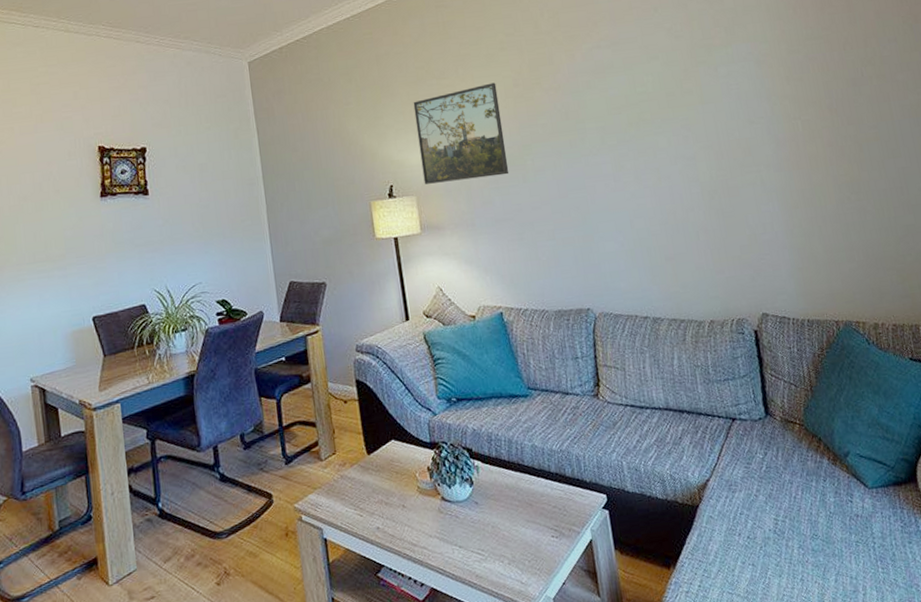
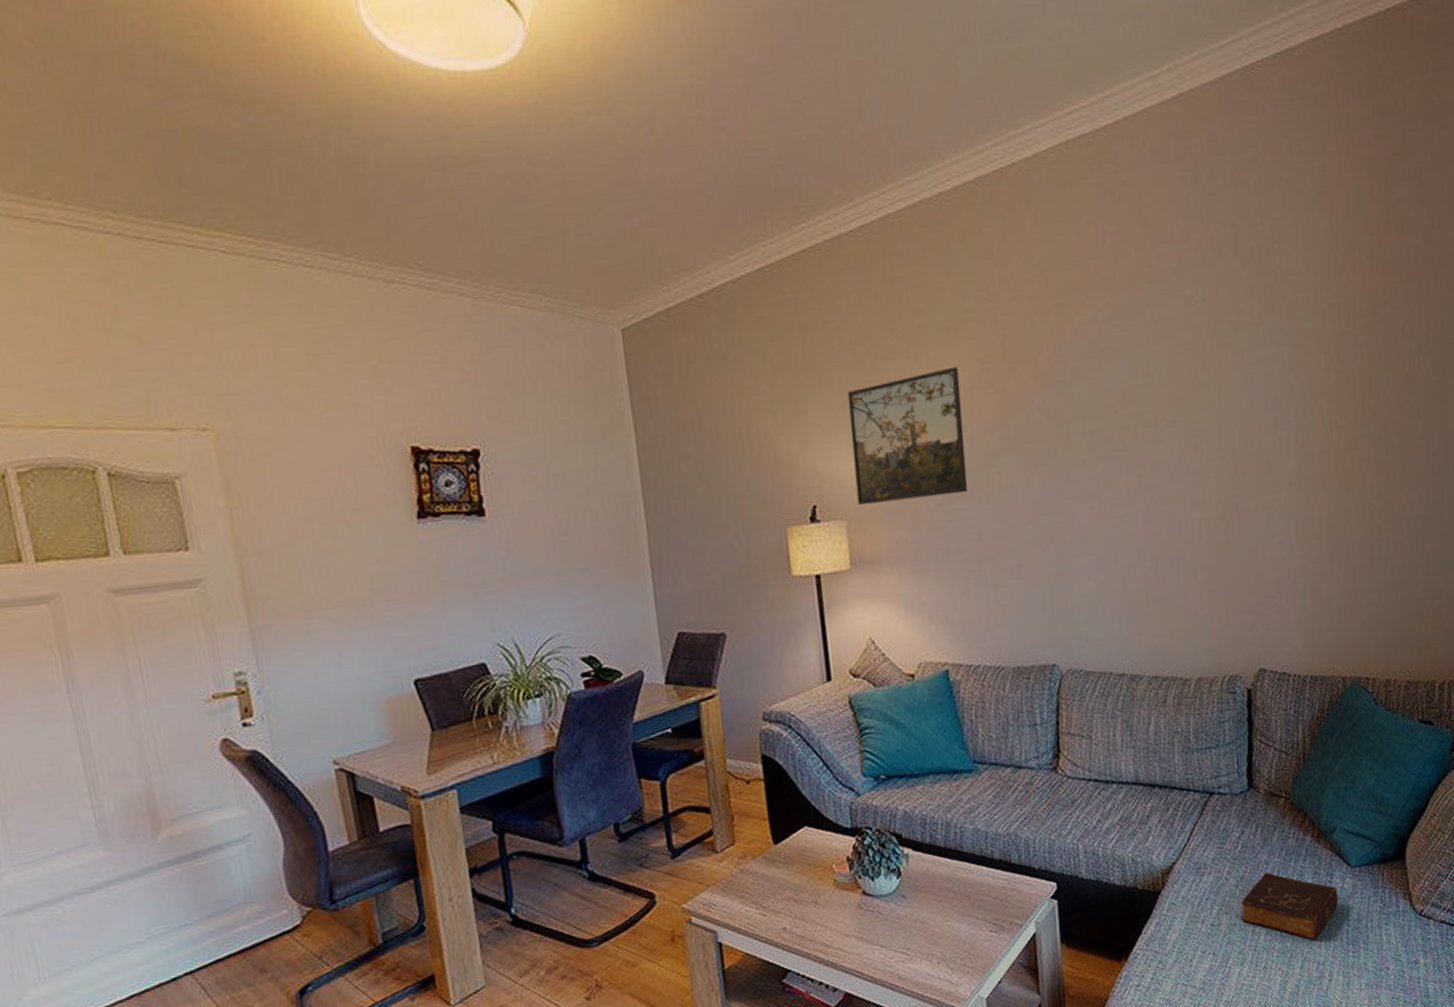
book: none [772,491,862,556] -> present [1241,872,1339,941]

